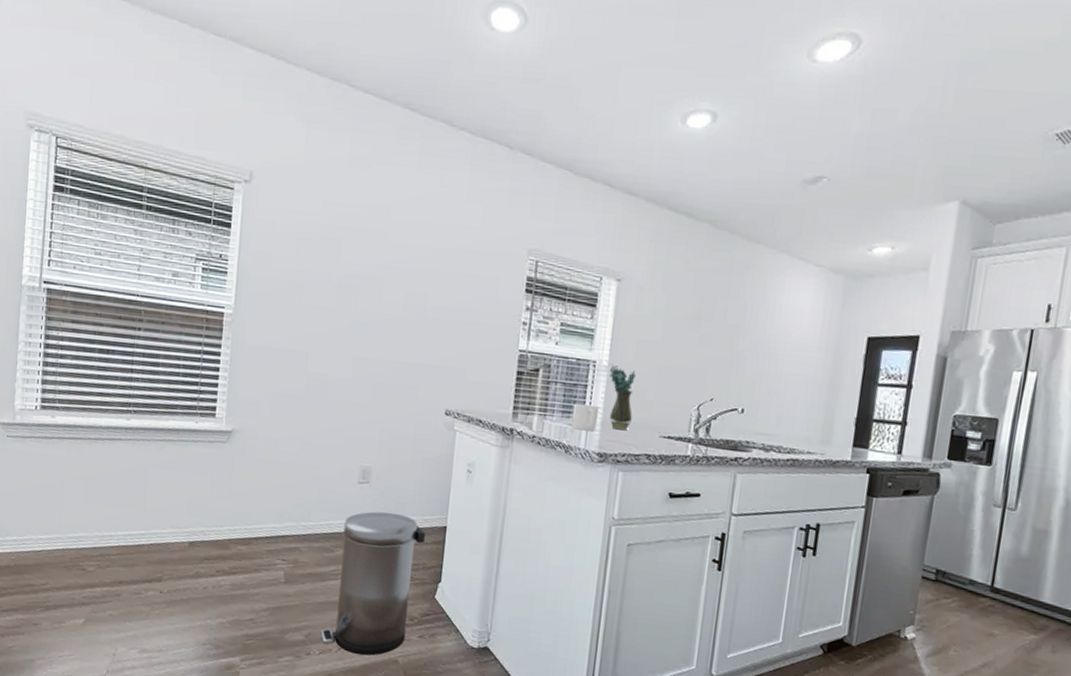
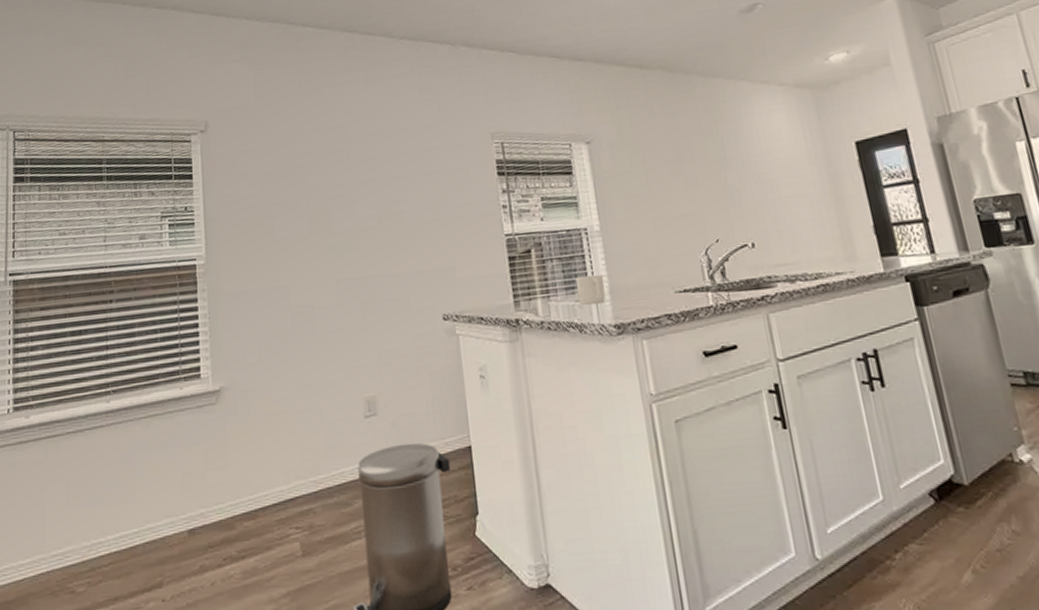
vase: present [609,363,636,431] -> none [603,227,641,296]

